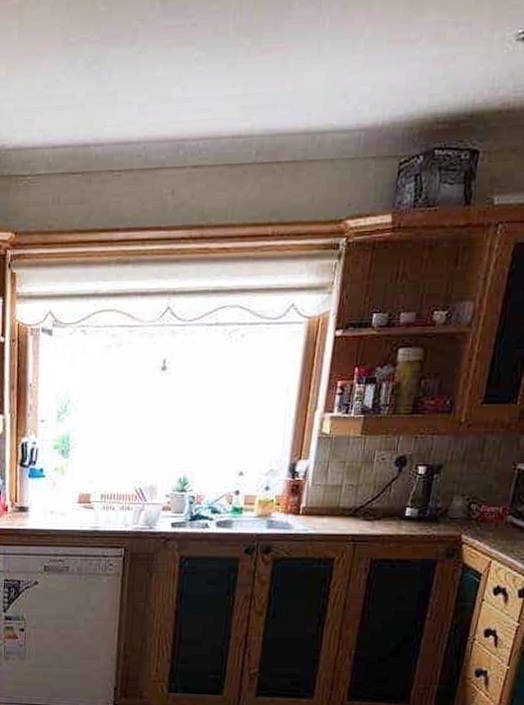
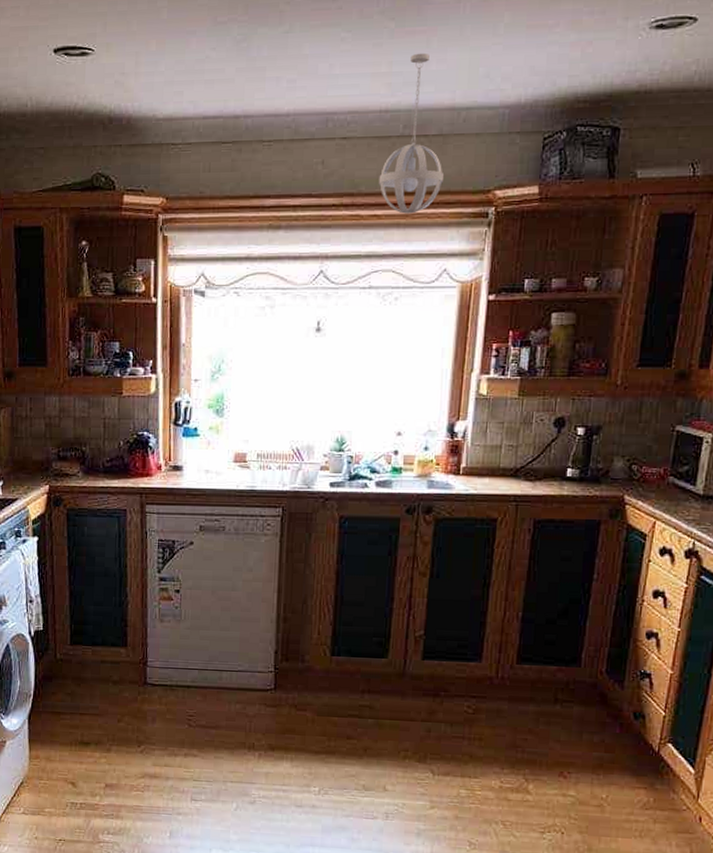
pendant light: none [228,72,295,246] -> present [378,53,443,214]

